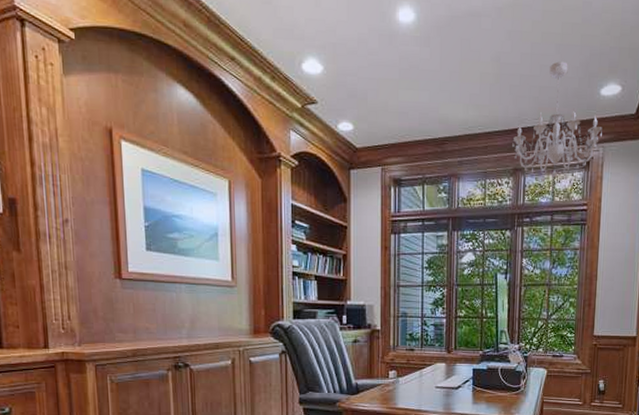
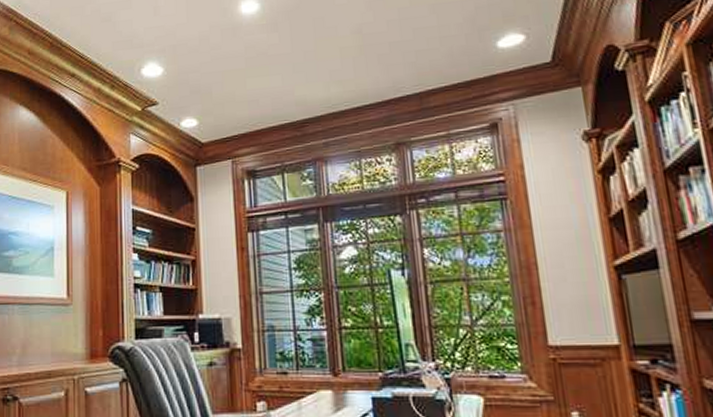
chandelier: present [512,61,602,181] -> none [389,20,509,154]

